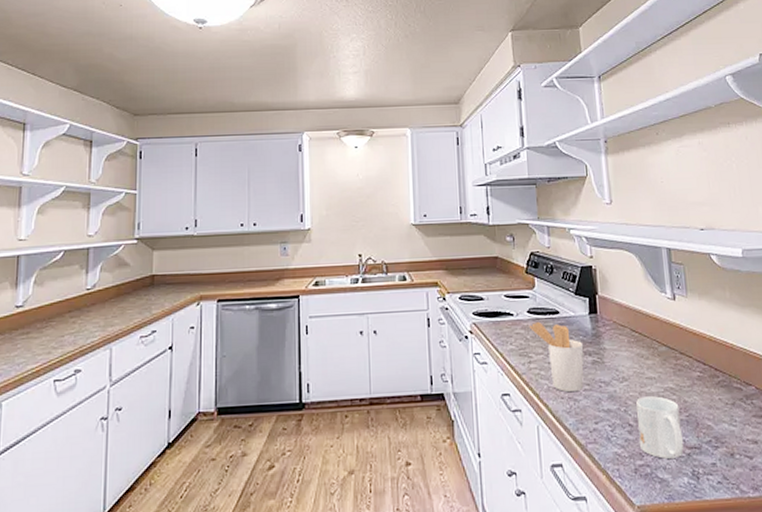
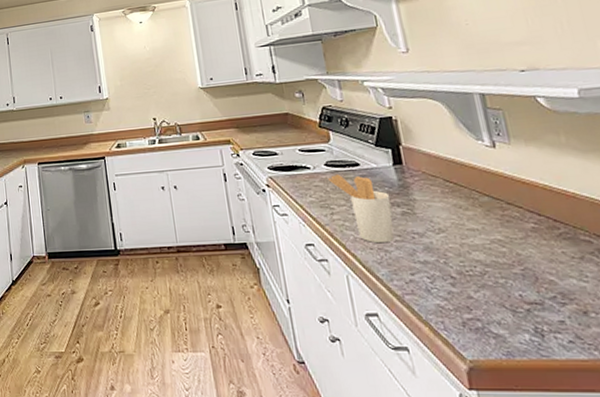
mug: present [636,396,684,459] -> none [457,248,521,313]

